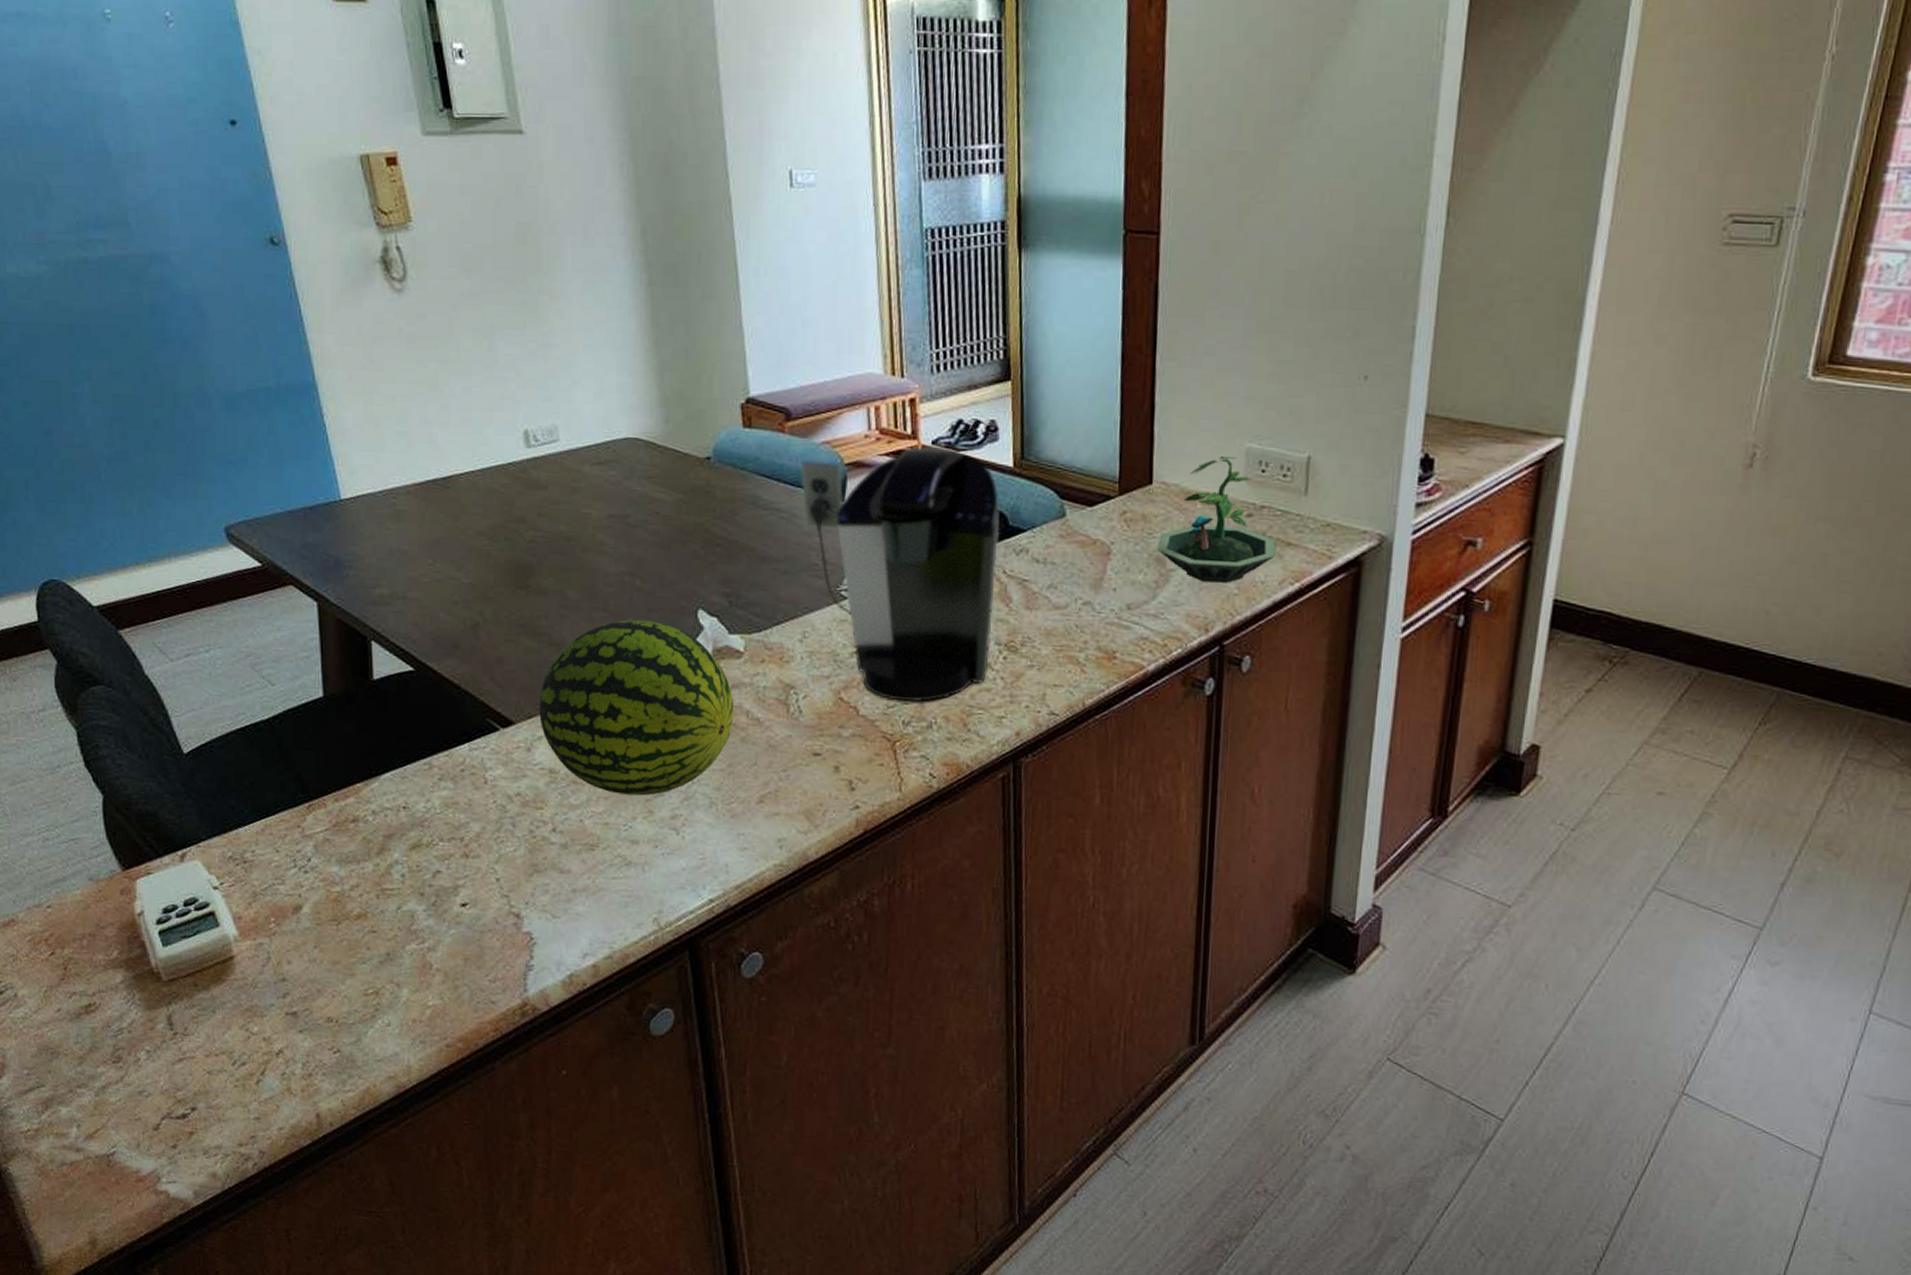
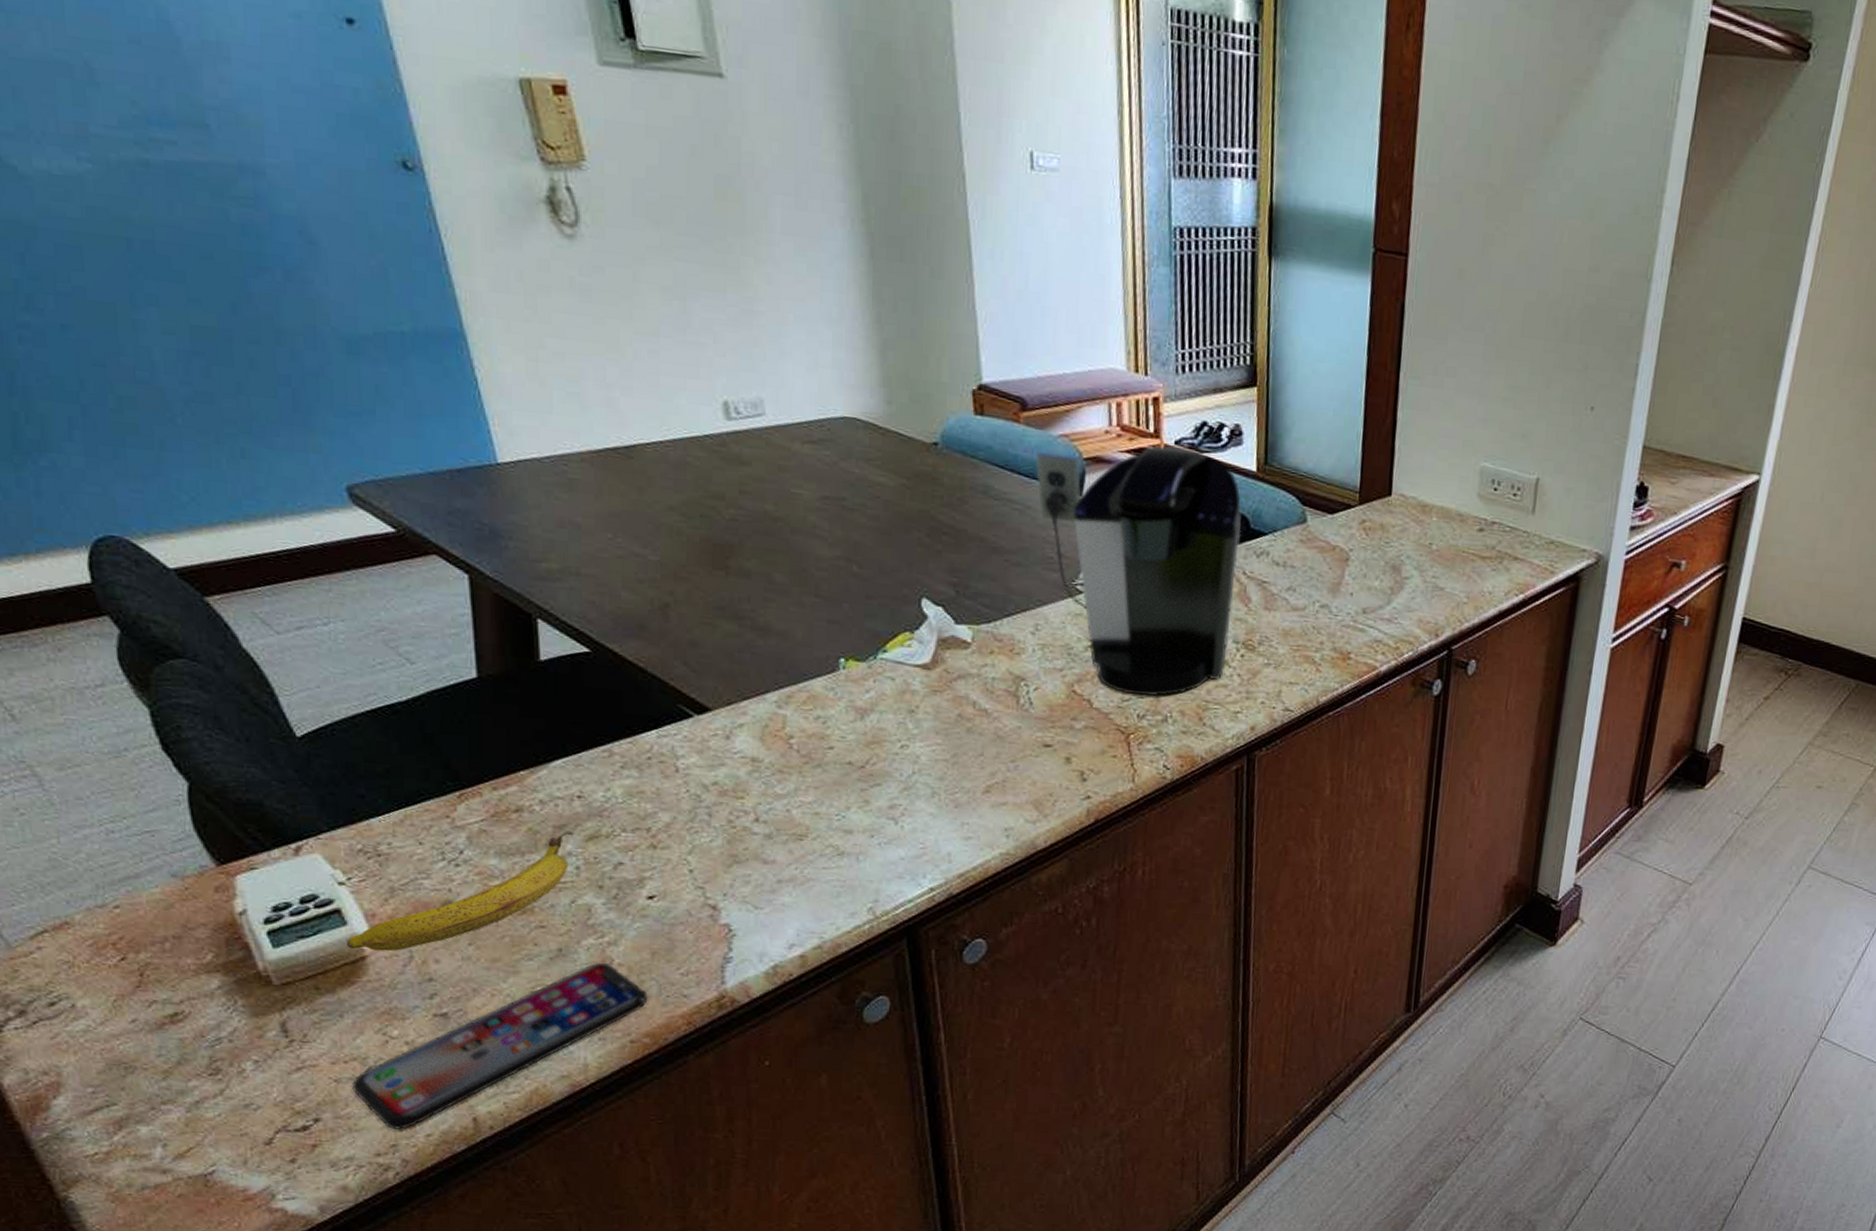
banana: none [218,839,401,952] -> present [345,830,574,951]
smartphone: none [221,967,463,1122] -> present [352,962,650,1130]
fruit: present [539,619,734,796] -> none [740,606,960,786]
terrarium: present [1157,457,1276,583] -> none [1393,473,1505,592]

